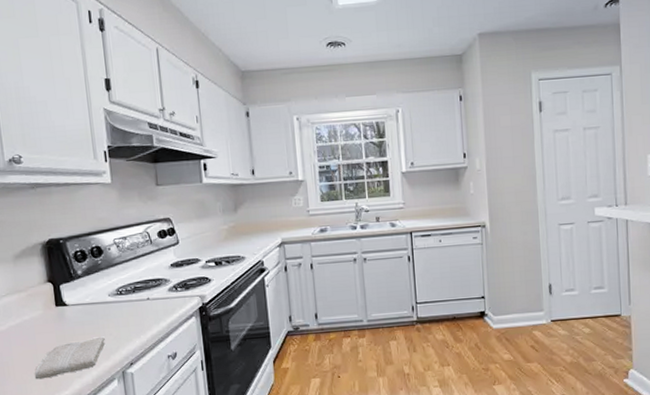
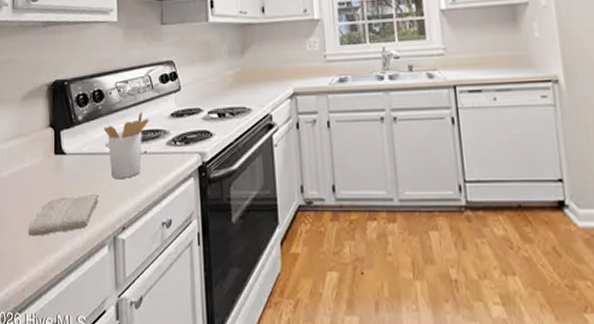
utensil holder: none [104,264,150,323] -> present [103,112,149,178]

